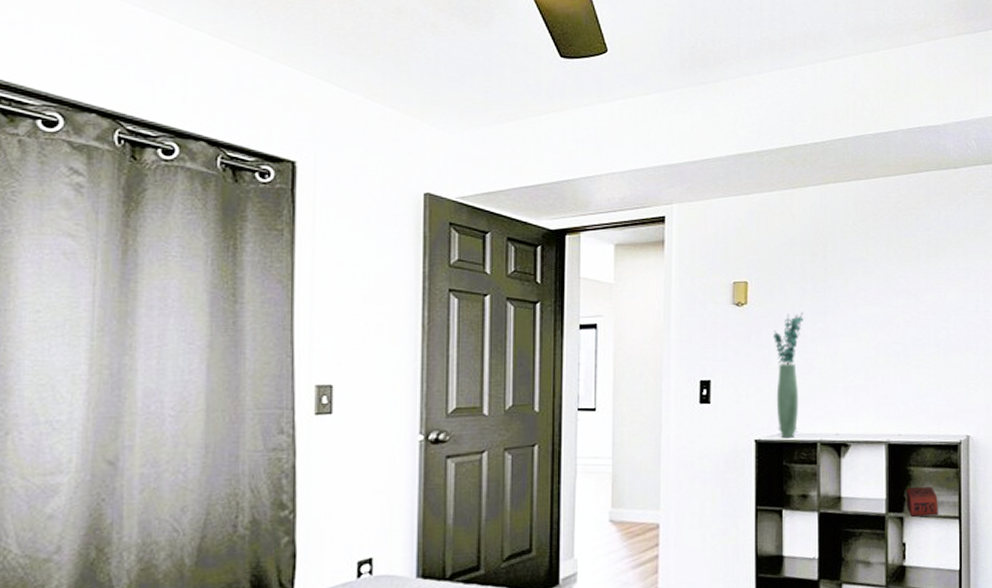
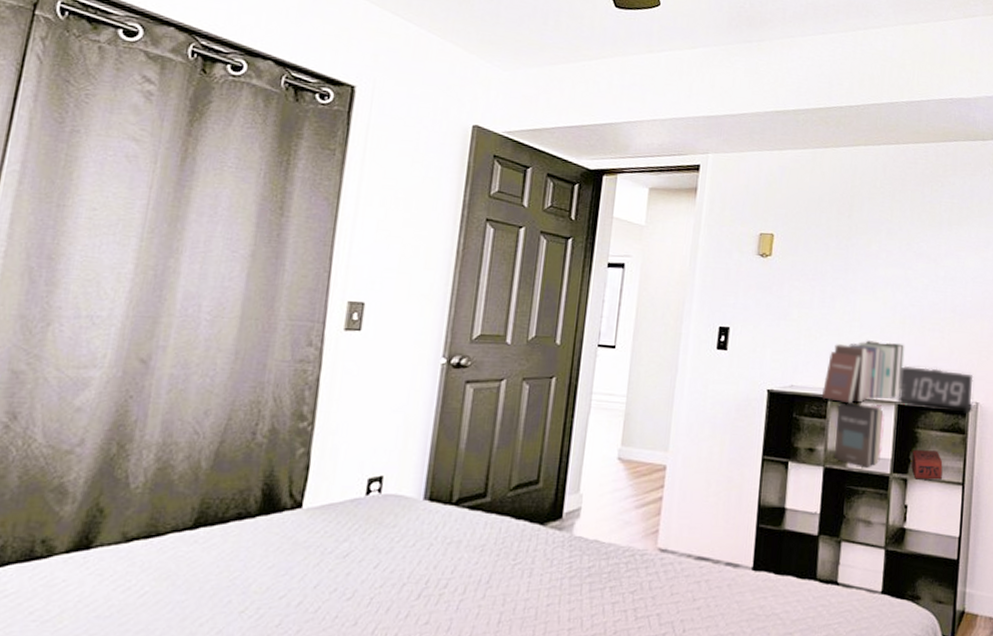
vase: present [774,312,803,438] -> none [791,267,825,391]
books: none [810,382,890,447] -> present [821,341,903,404]
books: none [827,446,875,510] -> present [834,402,883,468]
alarm clock: none [889,404,964,449] -> present [898,366,974,415]

